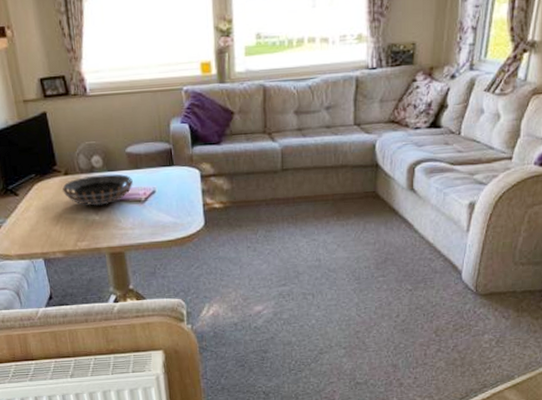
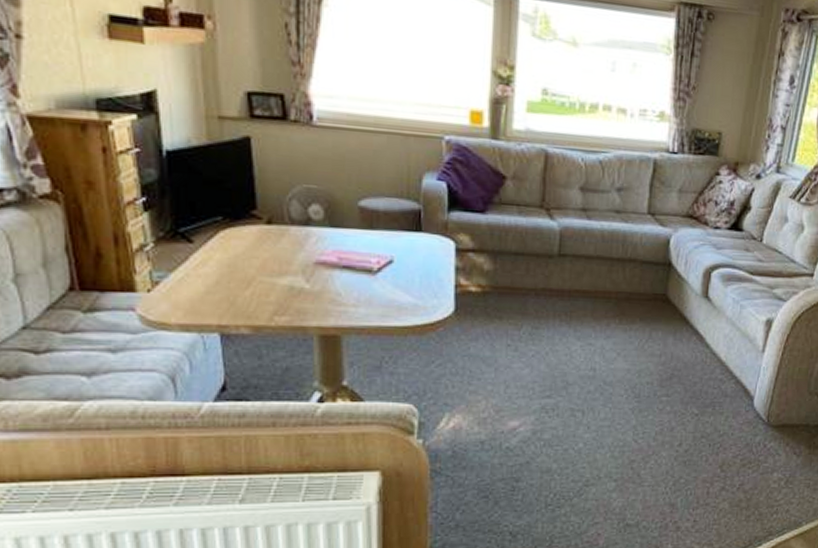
decorative bowl: present [62,174,133,206] -> none [261,229,364,271]

